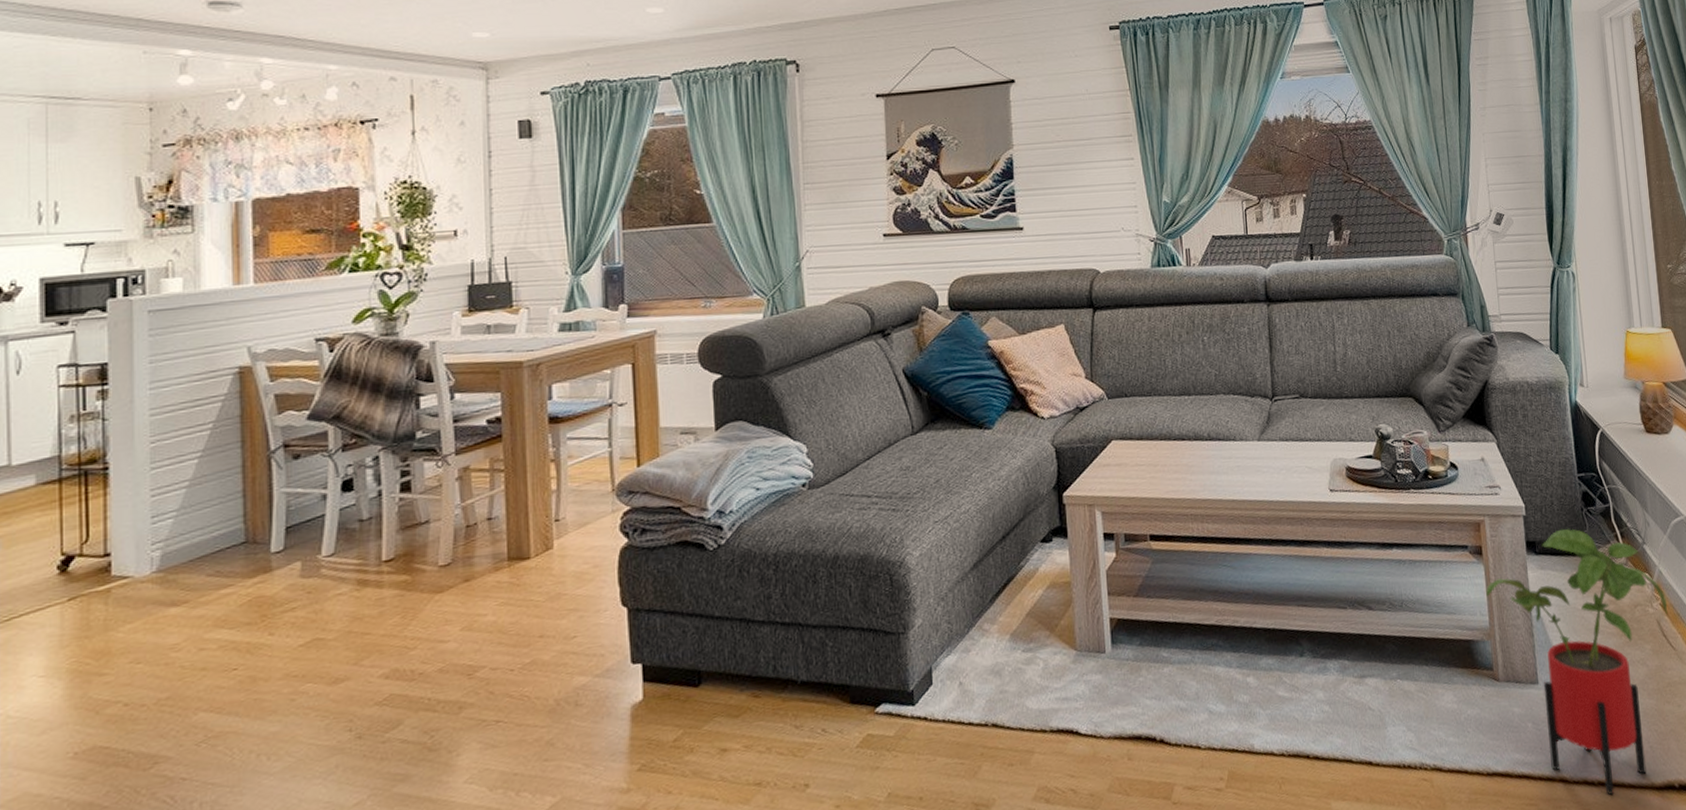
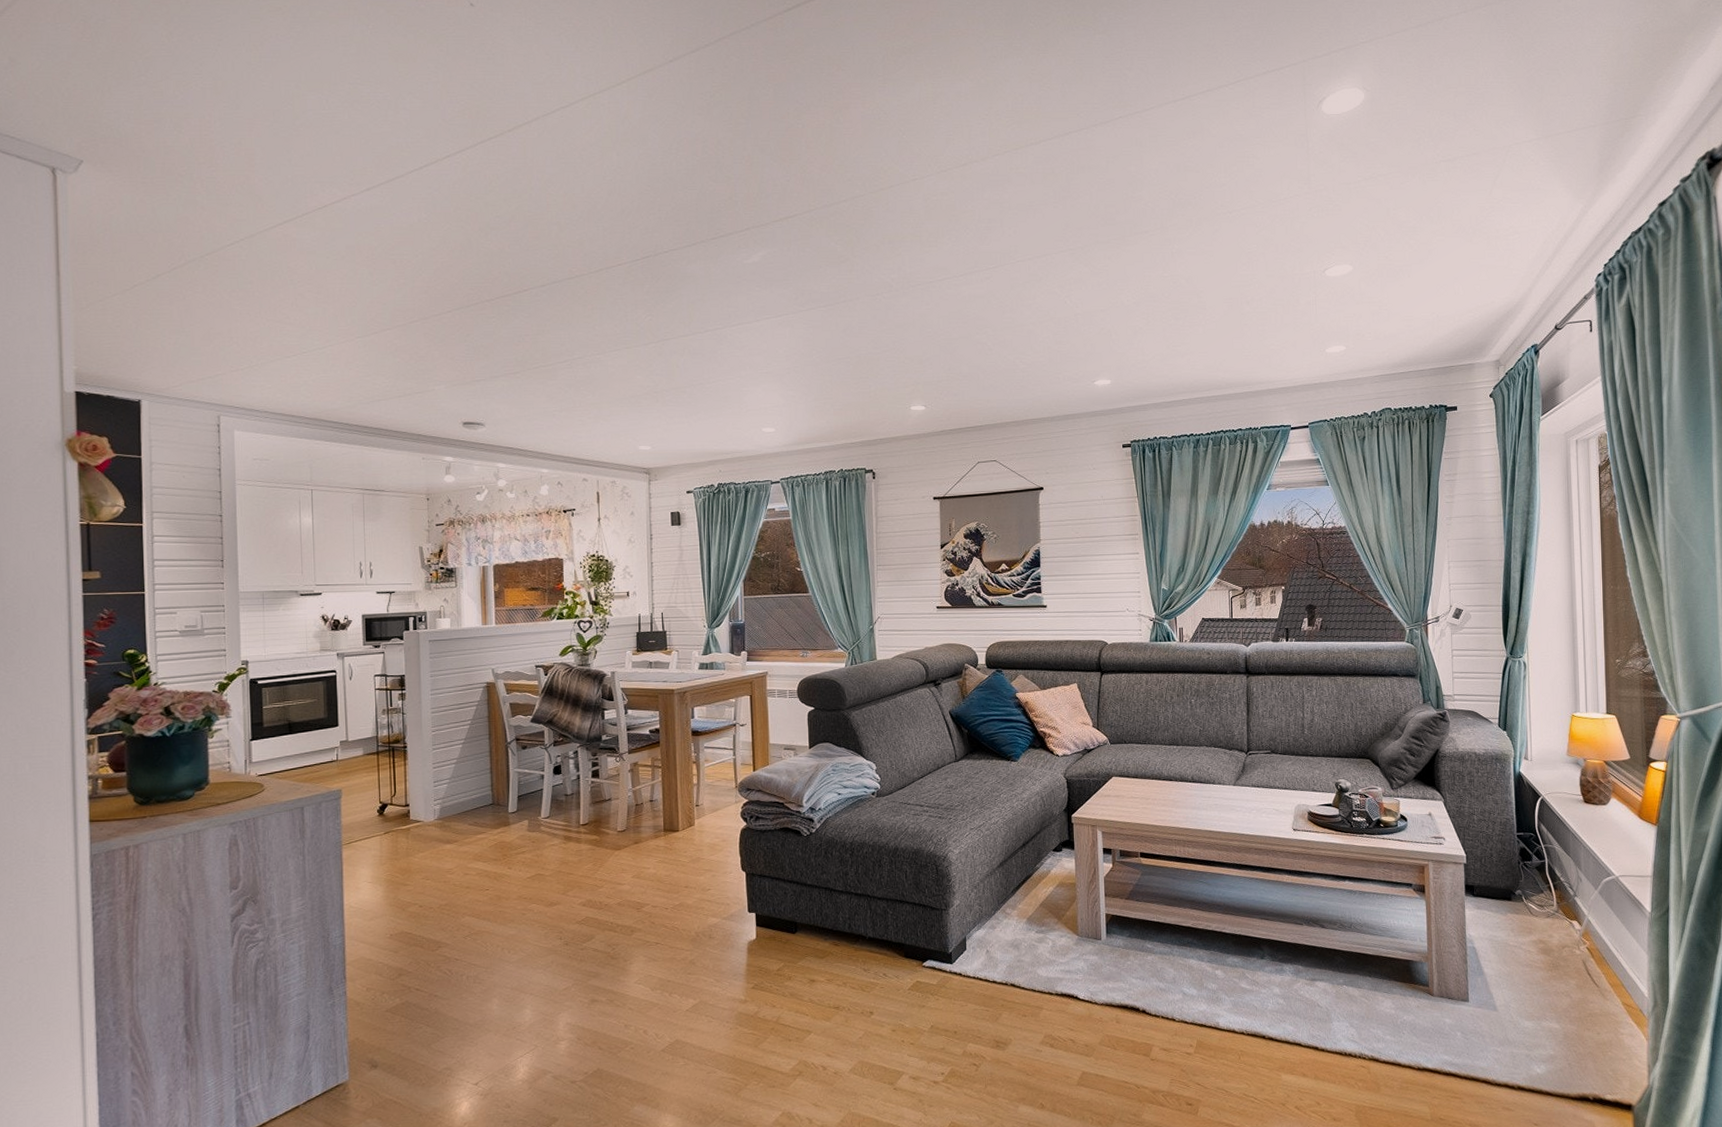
house plant: present [1486,528,1668,795] -> none [1426,877,1594,1099]

